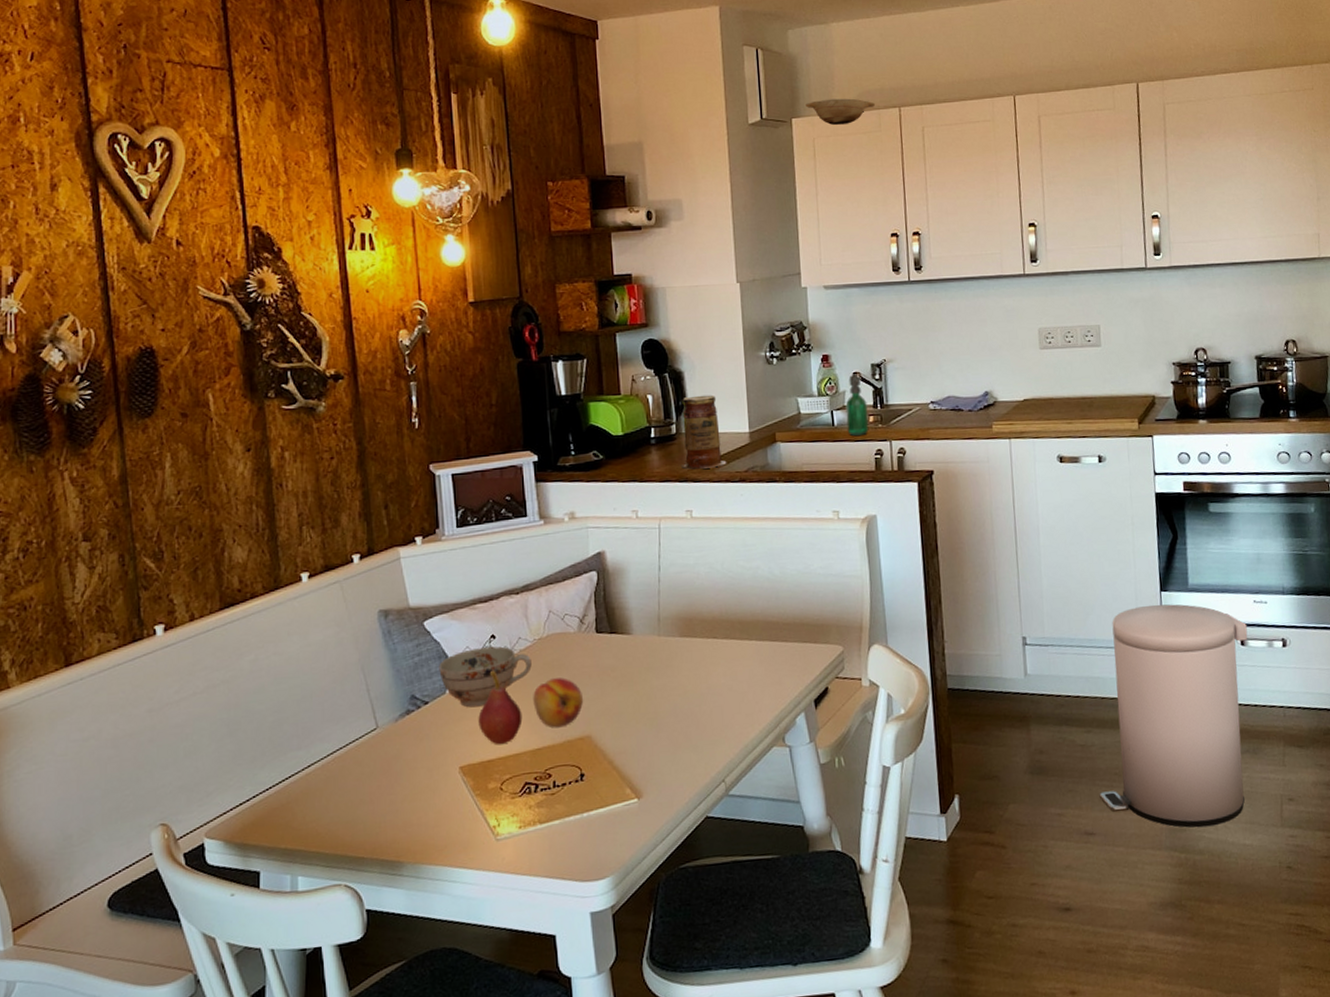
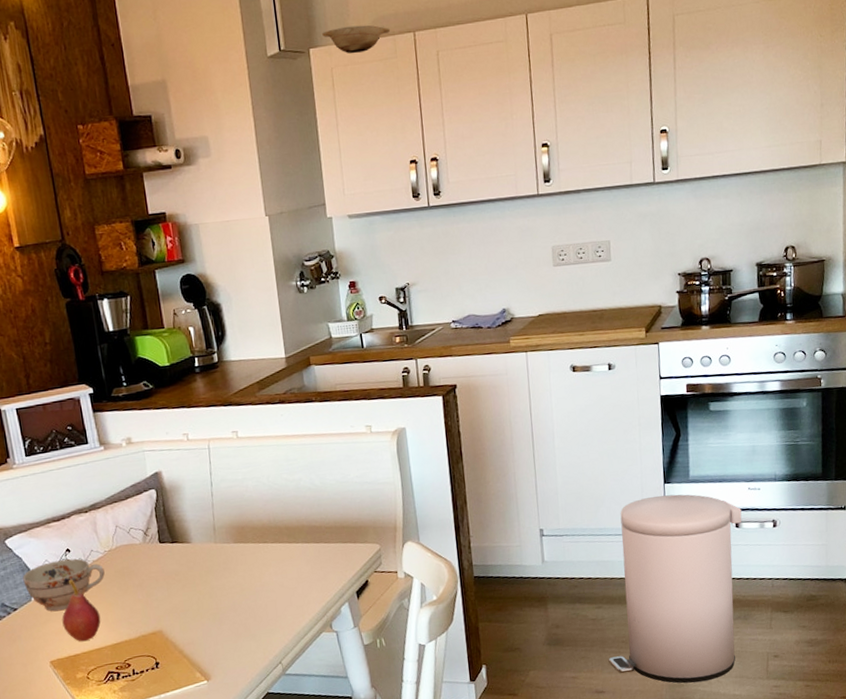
fruit: present [533,677,584,728] -> none [108,582,154,626]
canister: present [682,395,727,470] -> none [221,324,267,395]
soap dispenser: present [845,374,869,436] -> none [373,298,396,356]

